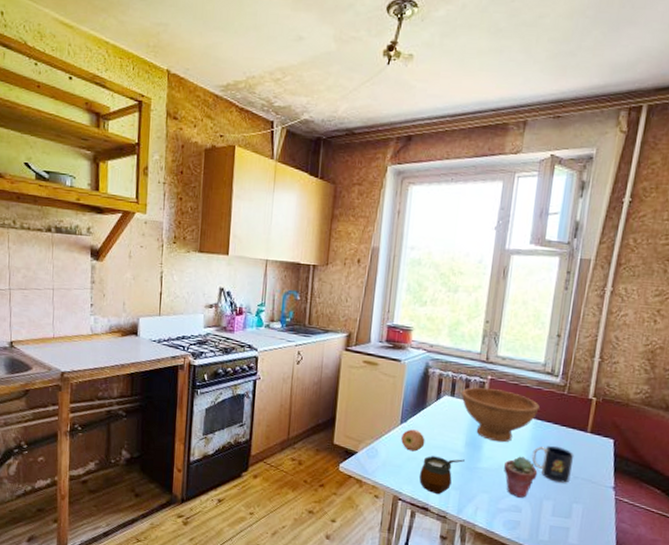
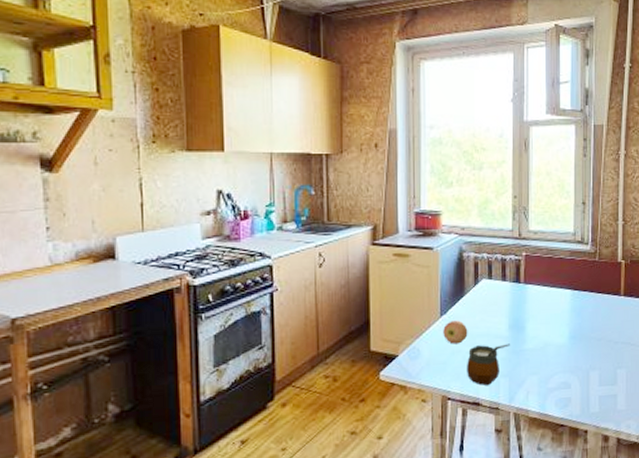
bowl: present [461,387,540,443] -> none [499,265,575,320]
potted succulent: present [504,456,538,498] -> none [549,330,581,373]
mug: present [531,446,574,483] -> none [573,315,612,351]

